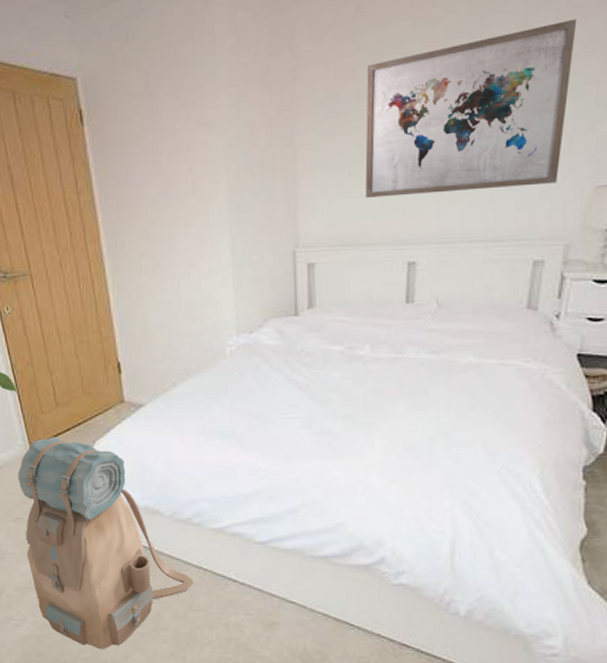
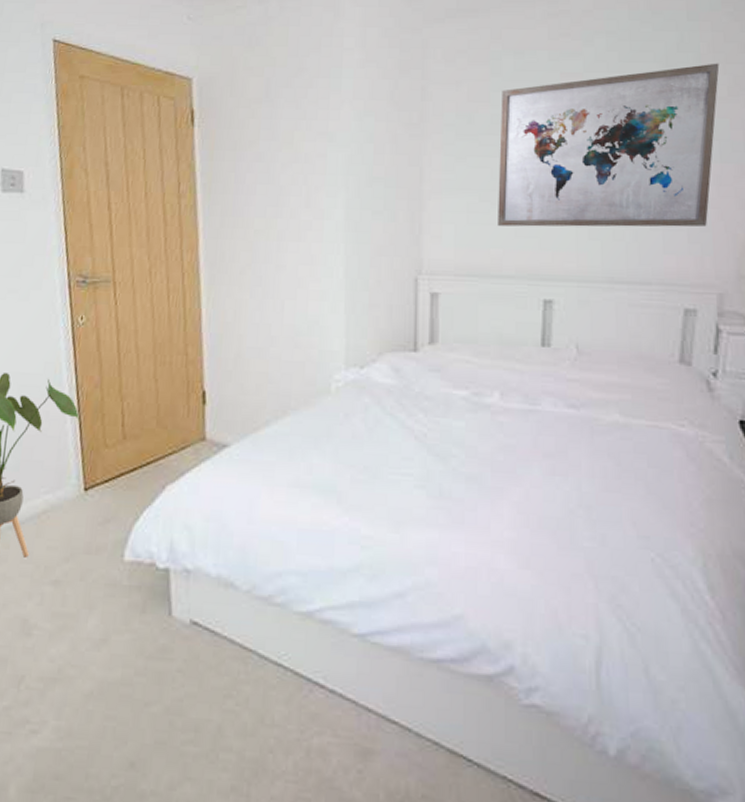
backpack: present [18,437,194,649] -> none [60,477,270,775]

